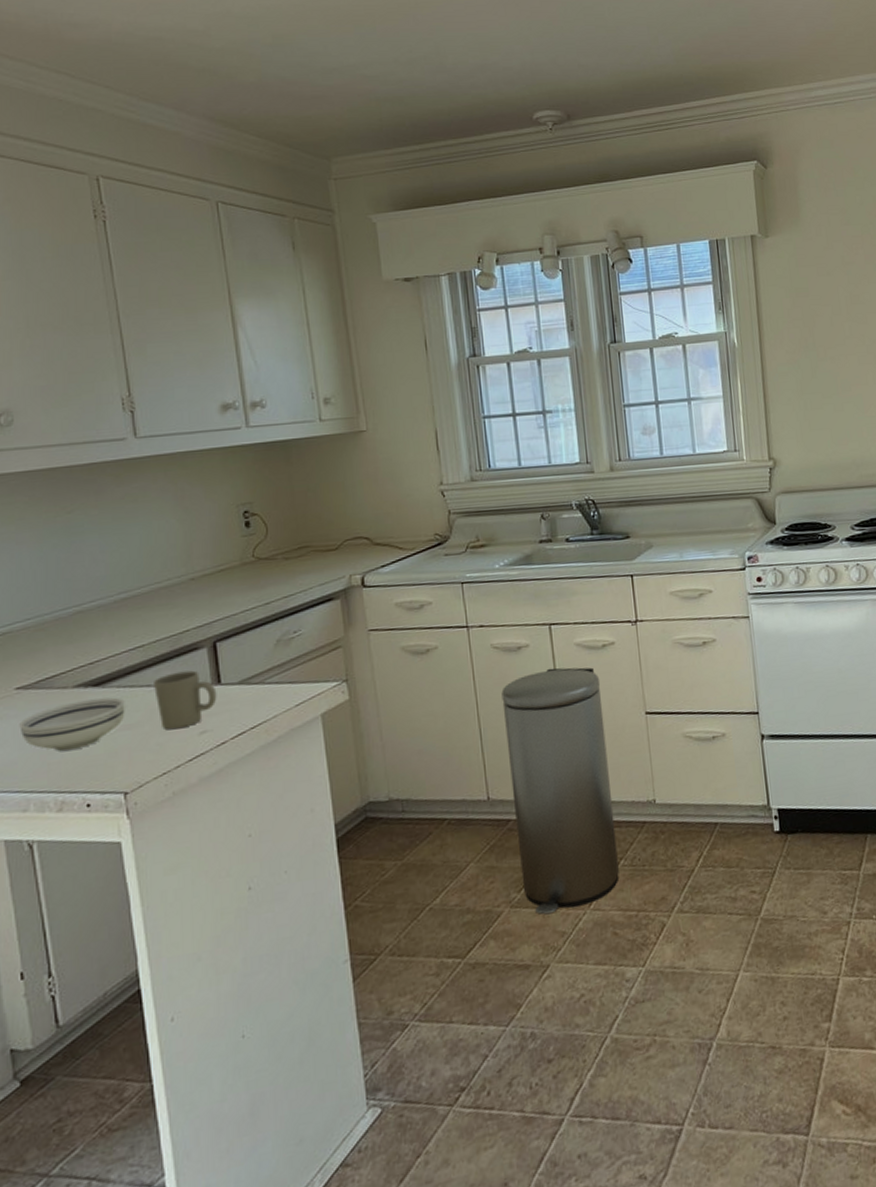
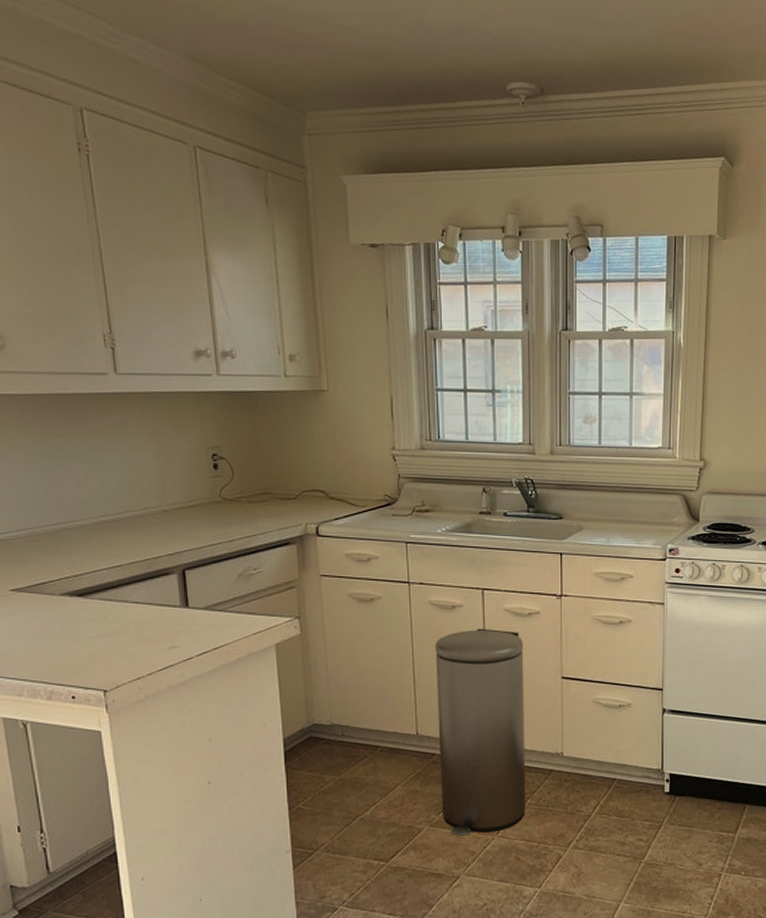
bowl: present [19,697,125,751] -> none [14,608,105,648]
mug: present [154,670,217,730] -> none [130,592,185,642]

